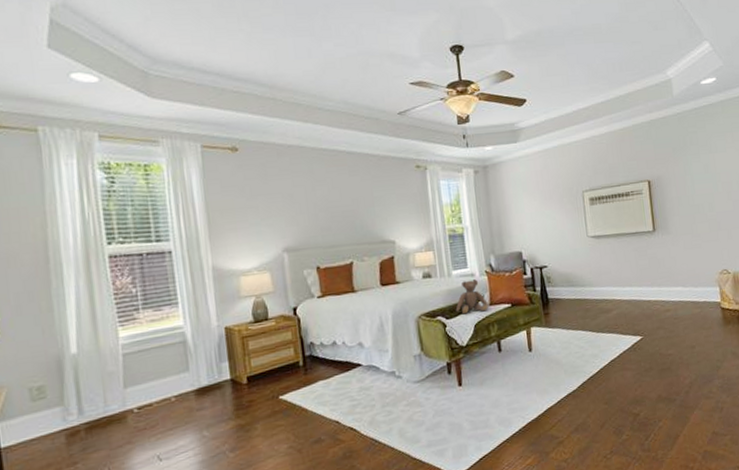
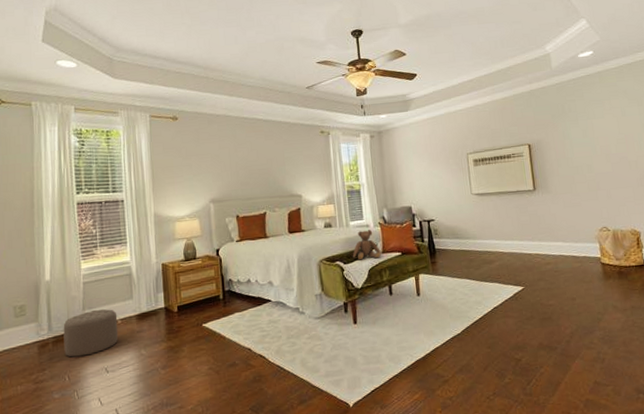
ottoman: none [98,384,173,446] -> present [63,309,119,358]

